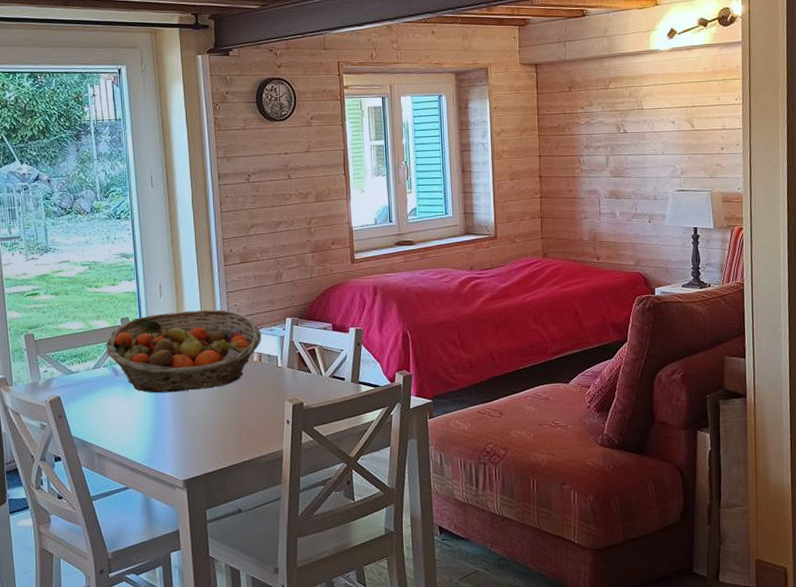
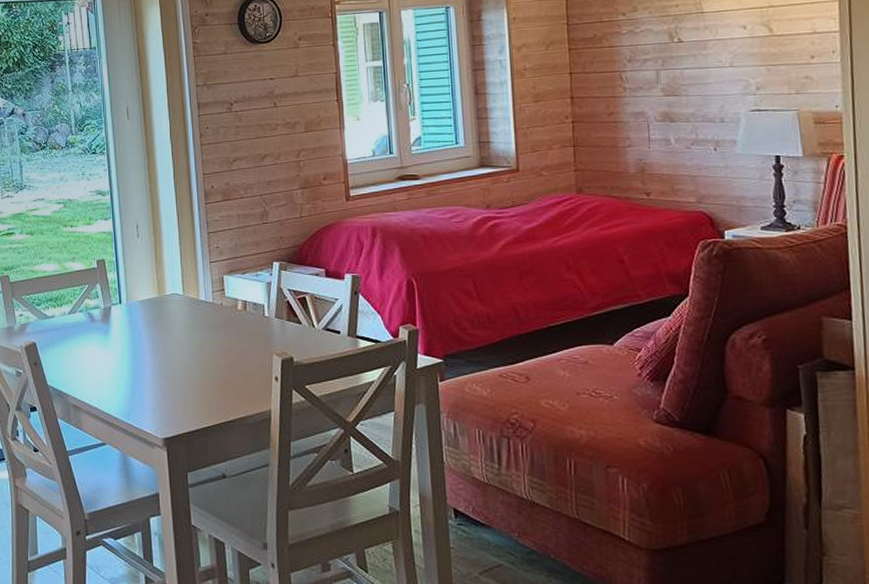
fruit basket: present [106,309,262,393] -> none [82,251,247,342]

